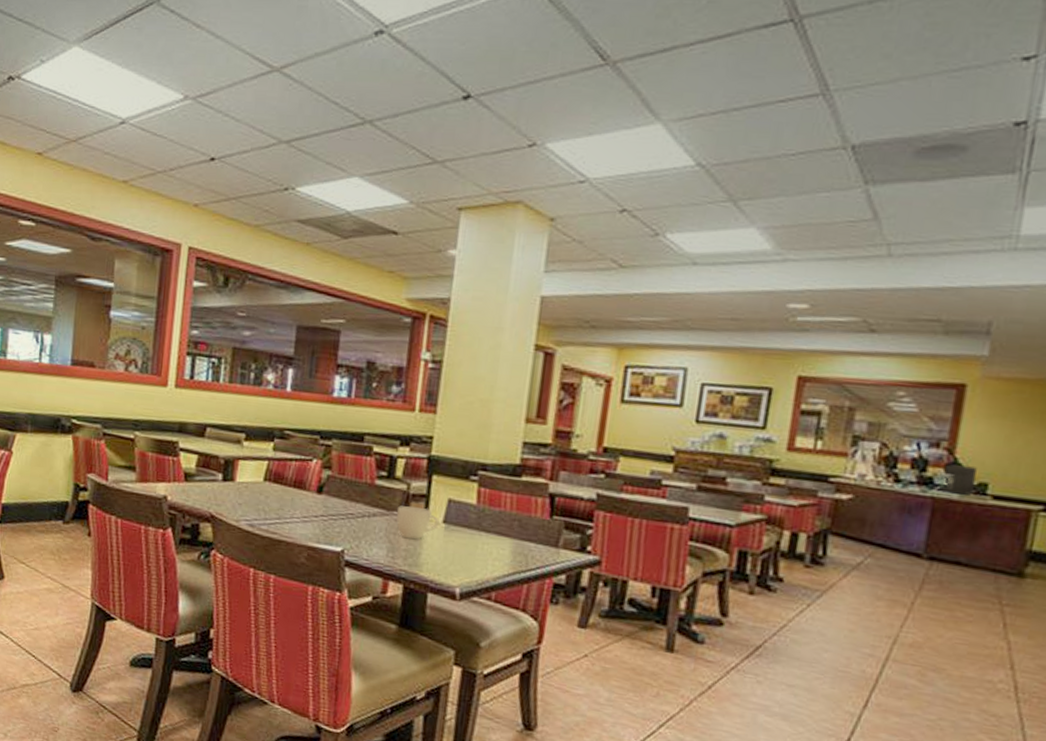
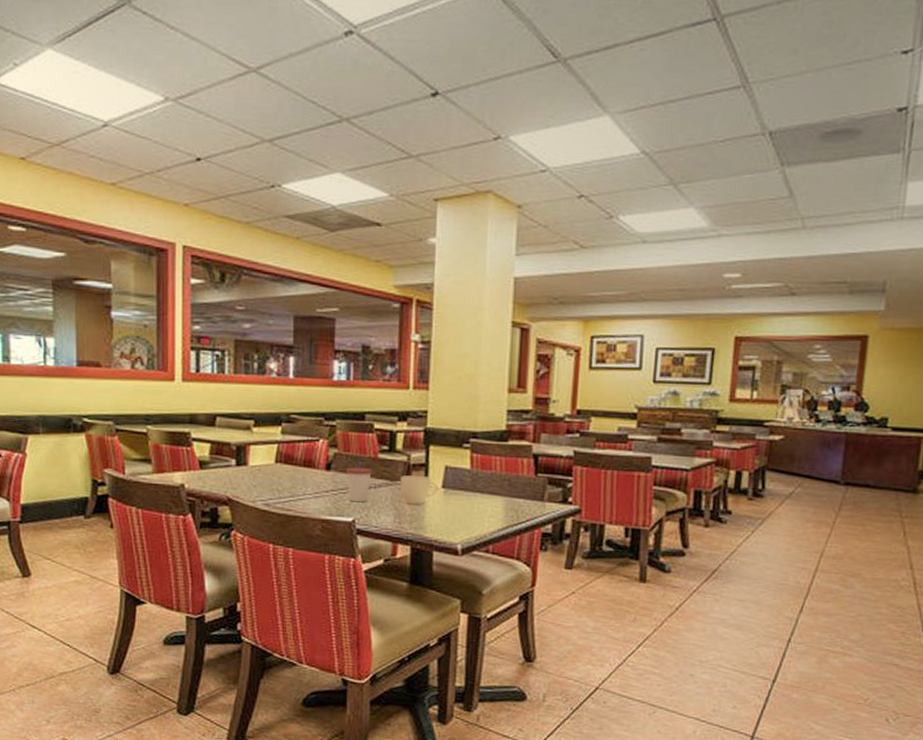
cup: none [338,486,368,532] -> present [345,461,373,503]
coffee maker: present [939,464,977,495] -> none [851,404,879,429]

